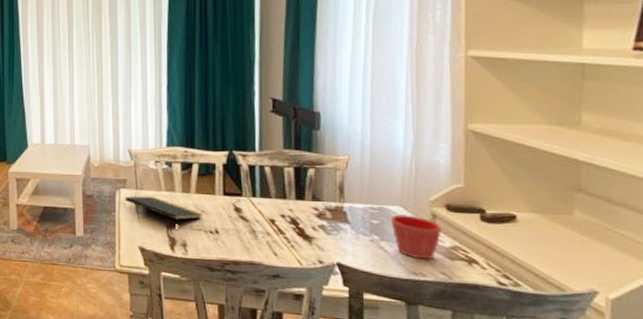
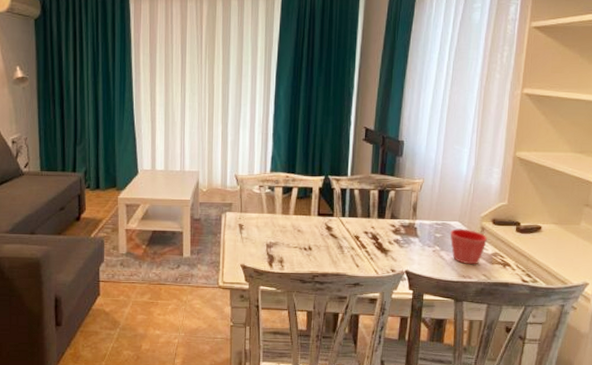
notepad: present [124,196,203,224] -> none [230,218,299,243]

